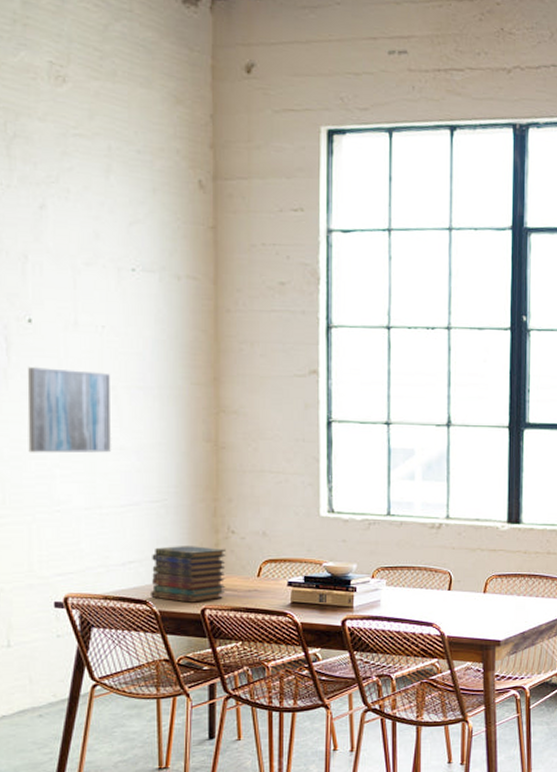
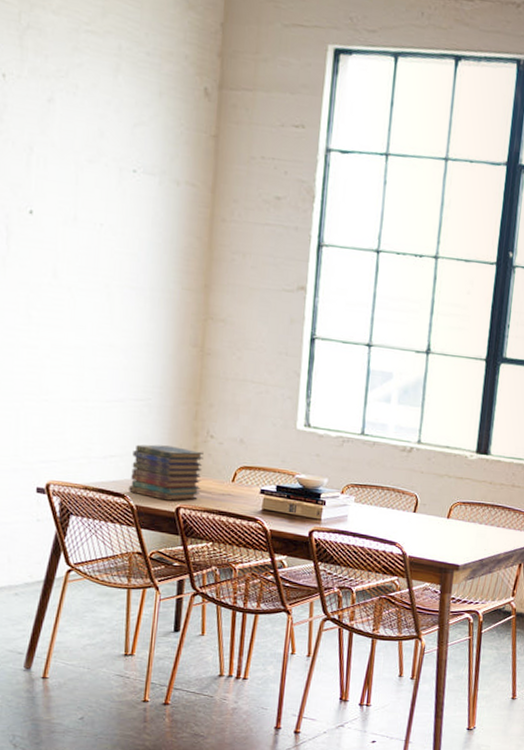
wall art: present [27,366,111,453] -> none [21,257,105,349]

